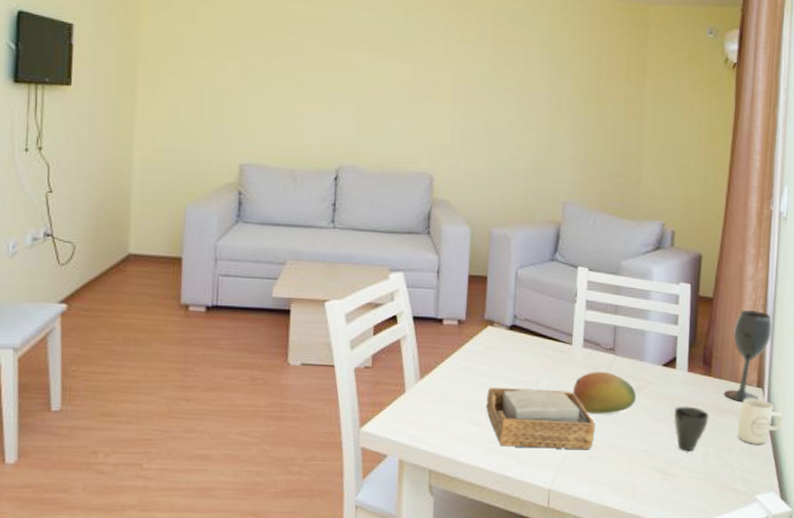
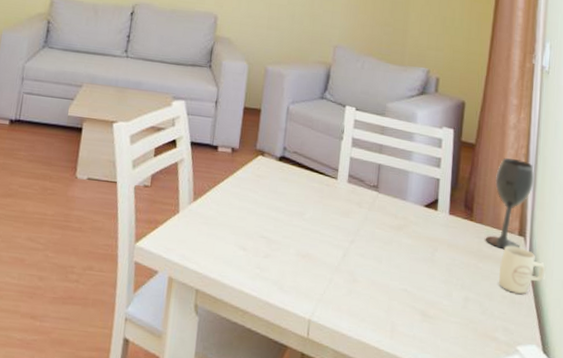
napkin holder: present [485,388,596,450] -> none [252,214,357,284]
fruit: present [572,371,637,414] -> none [336,207,398,250]
cup: present [673,406,709,450] -> none [433,247,470,294]

